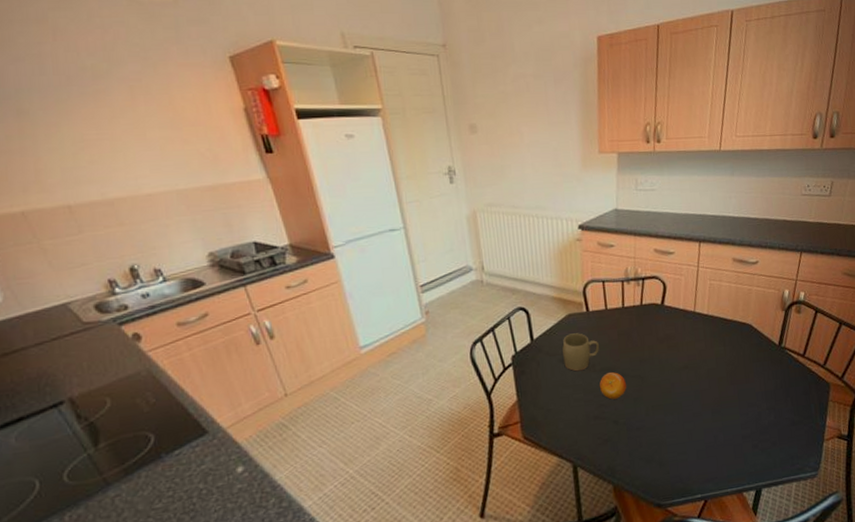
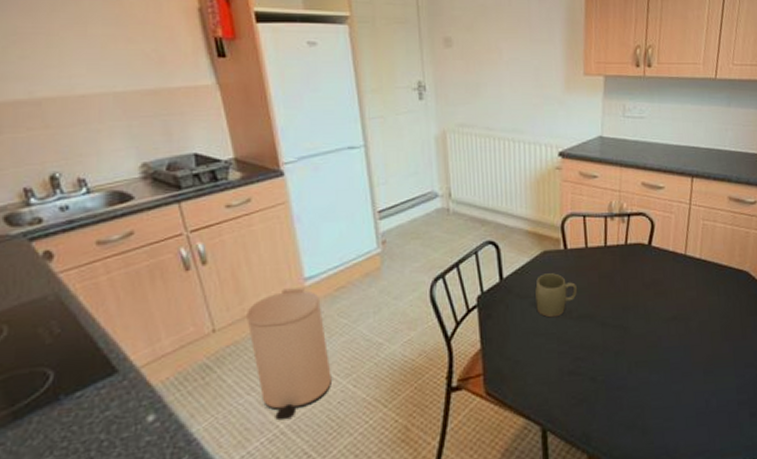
pedal bin: none [313,355,391,467] -> present [247,287,331,421]
fruit: present [599,372,627,400] -> none [575,320,608,352]

